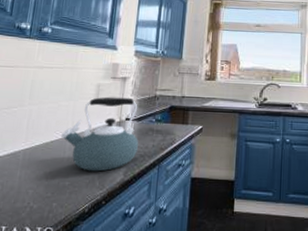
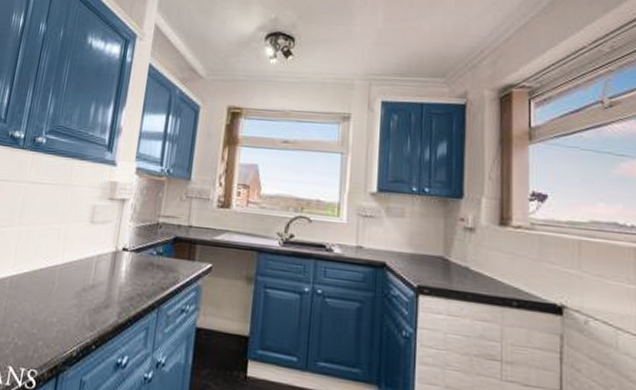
kettle: present [61,97,138,172] -> none [51,221,137,310]

